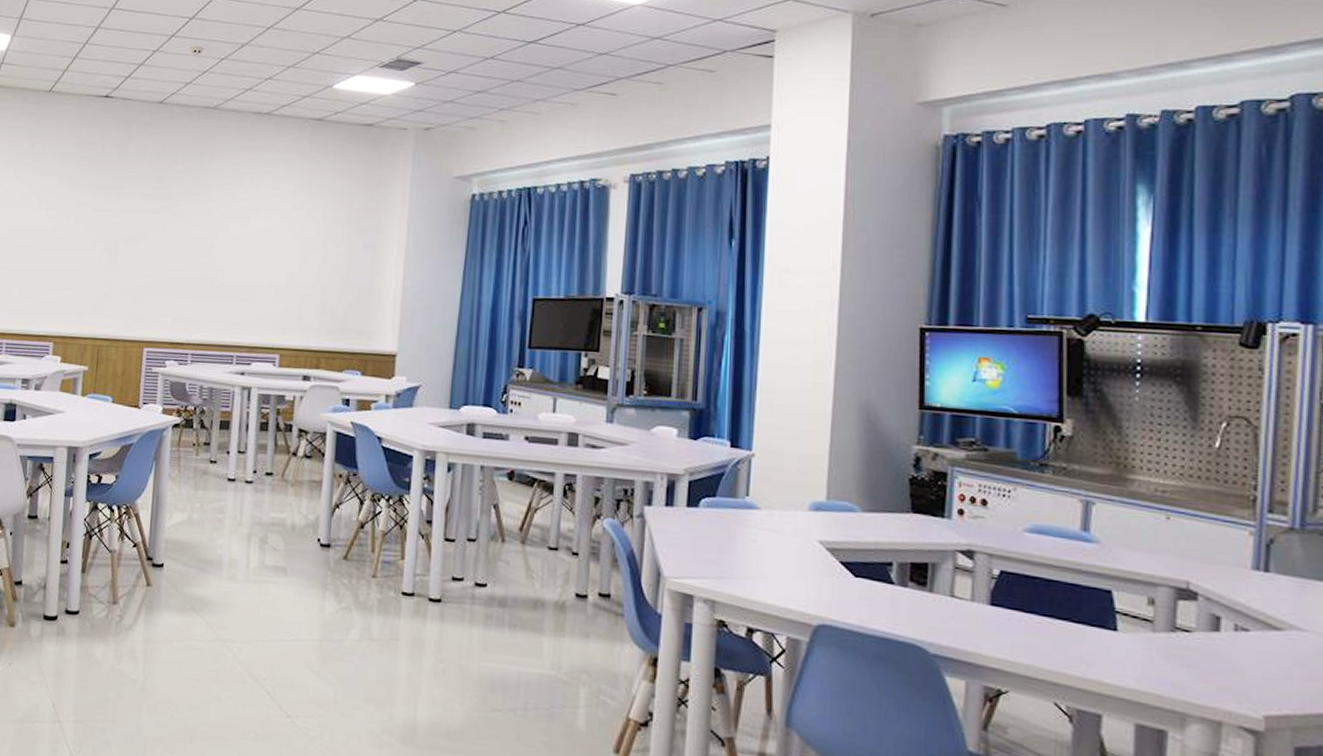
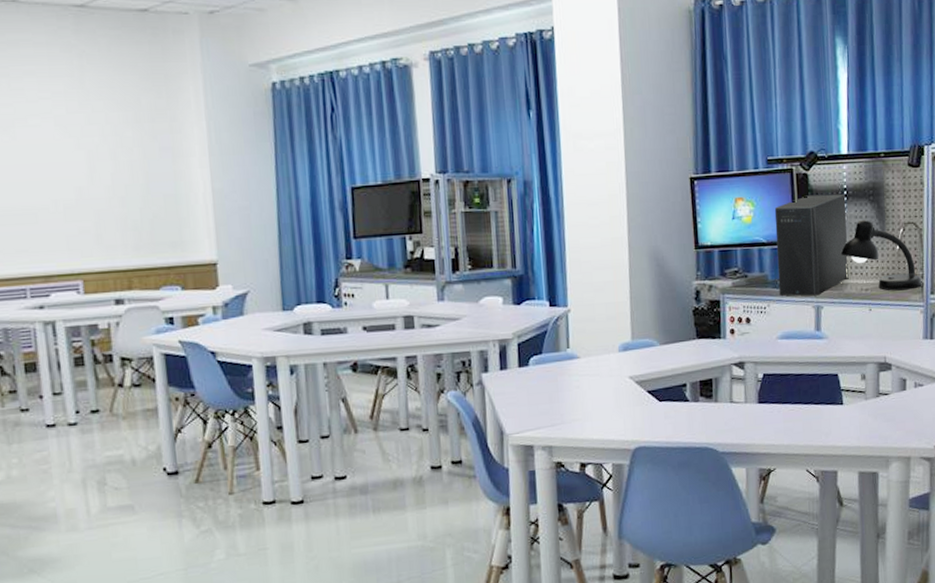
computer tower: none [1031,365,1139,488] -> present [774,193,849,296]
desk lamp: none [1126,403,1254,503] -> present [840,219,922,291]

